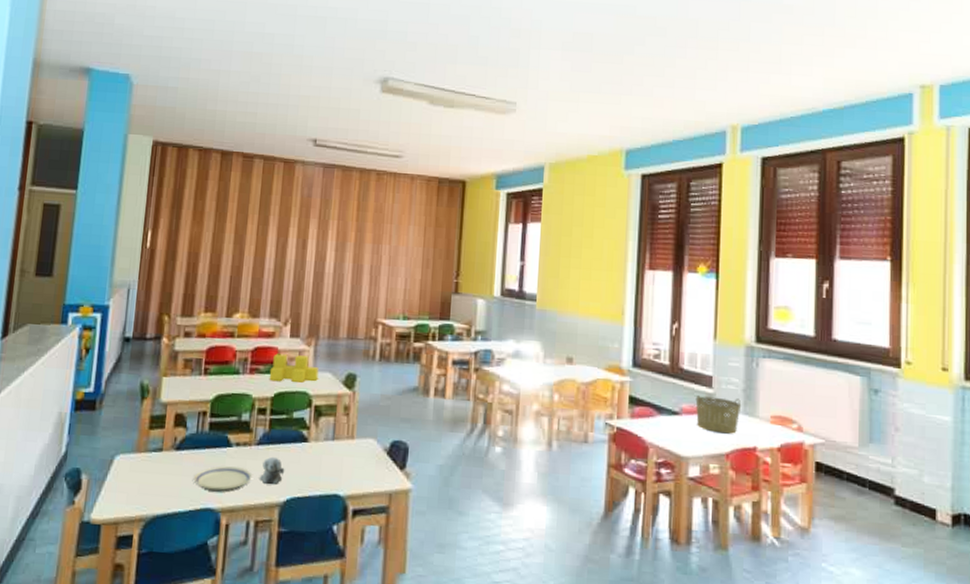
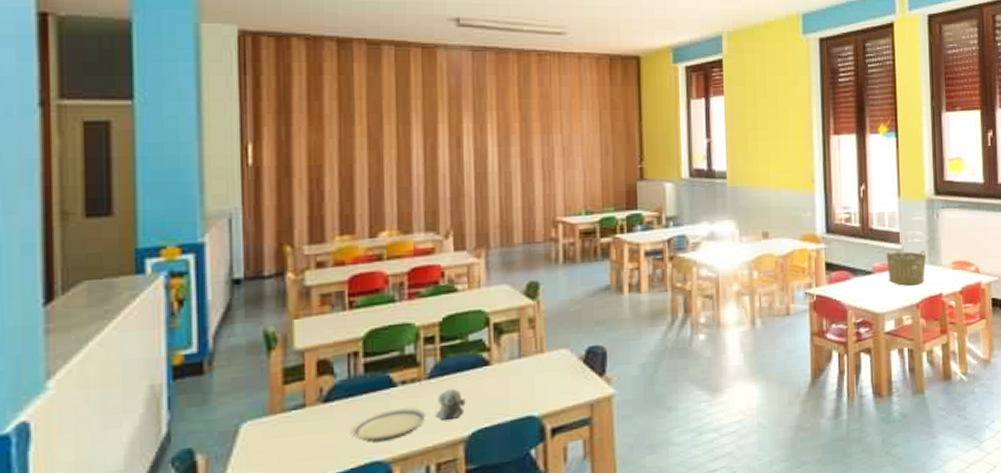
toy blocks: present [269,353,319,383] -> none [433,269,494,304]

